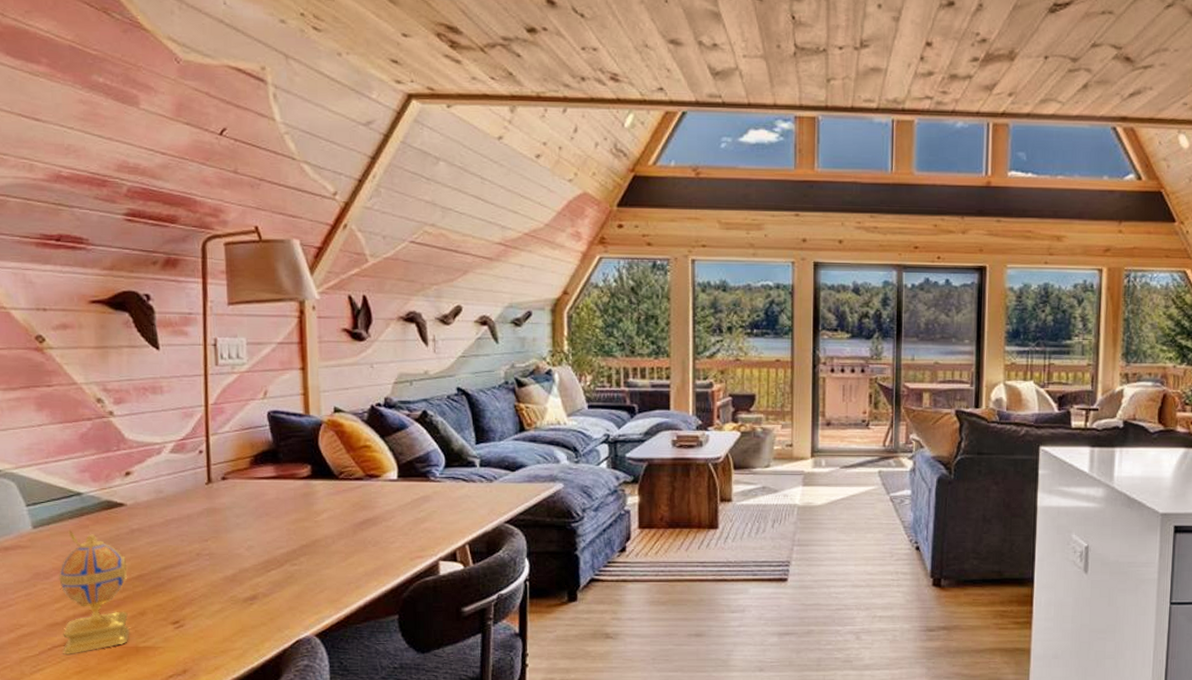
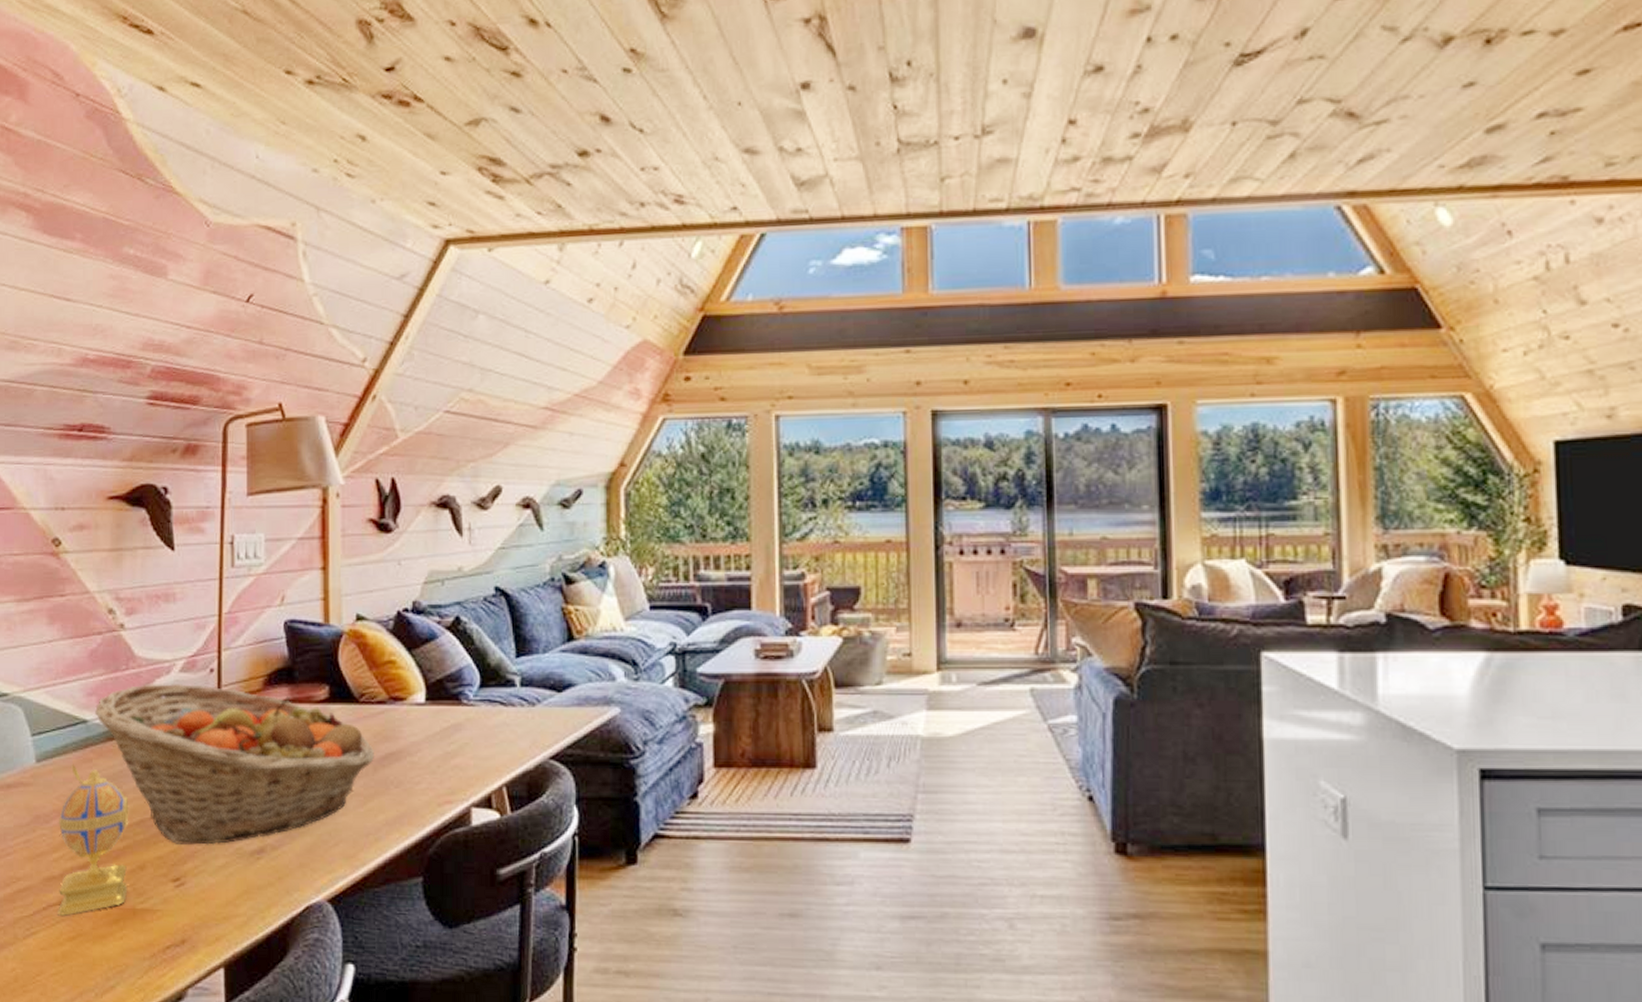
fruit basket: none [89,462,353,594] -> present [95,684,374,845]

